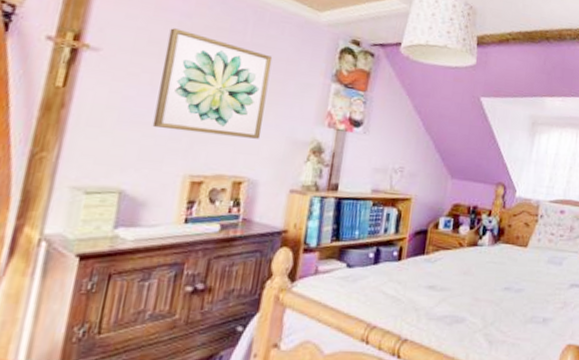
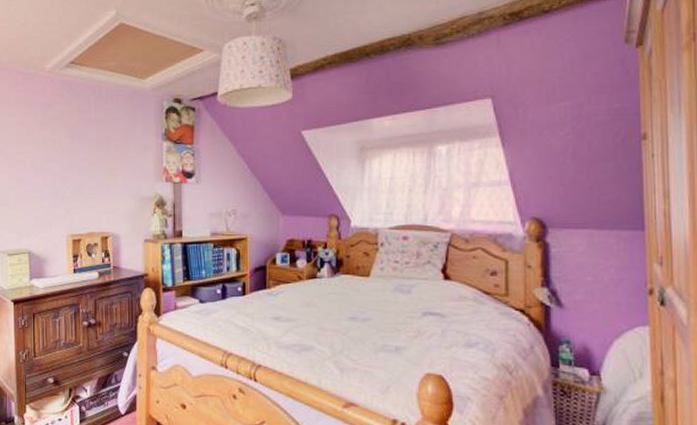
wall art: present [152,28,273,139] -> none [38,118,115,201]

